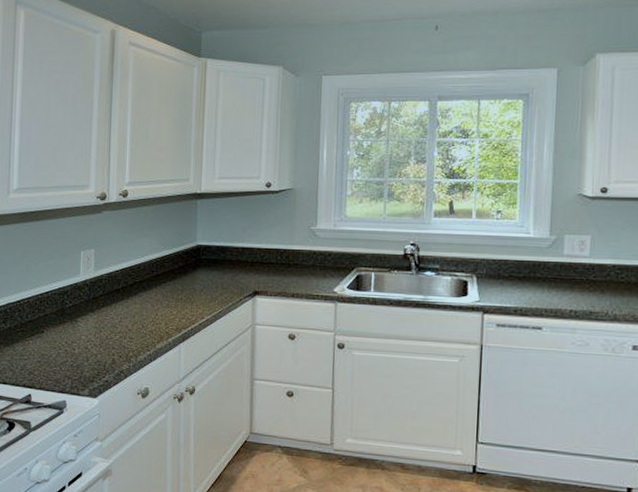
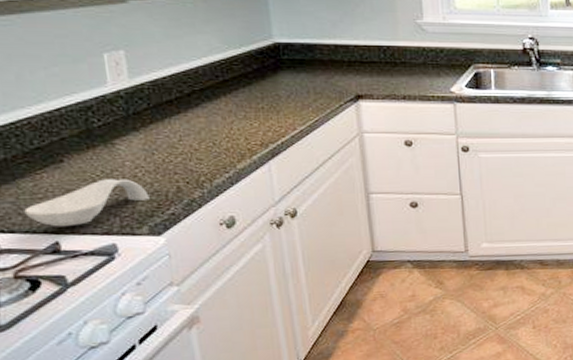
spoon rest: none [14,348,93,383] -> present [24,179,150,227]

